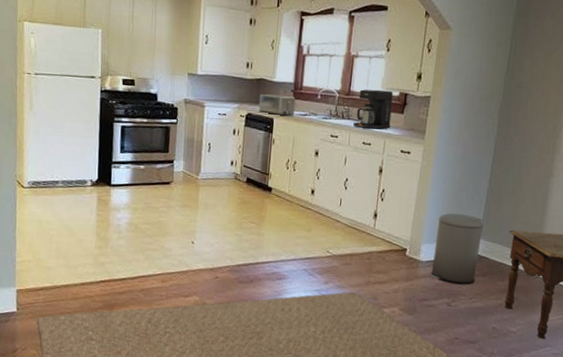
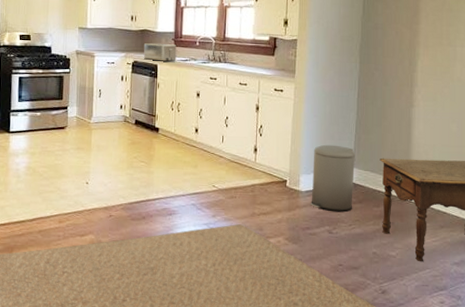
coffee maker: present [353,89,394,130] -> none [230,35,264,71]

